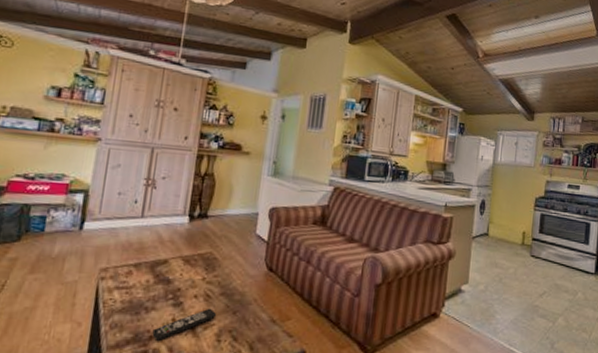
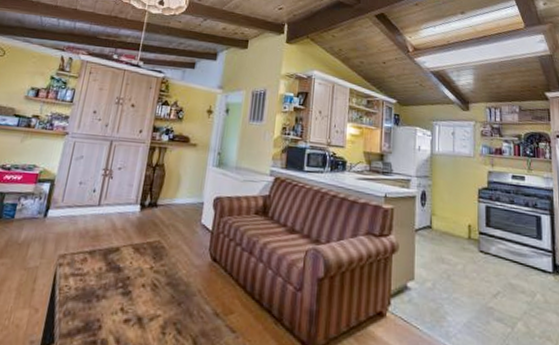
remote control: present [152,308,216,341] -> none [101,298,162,331]

